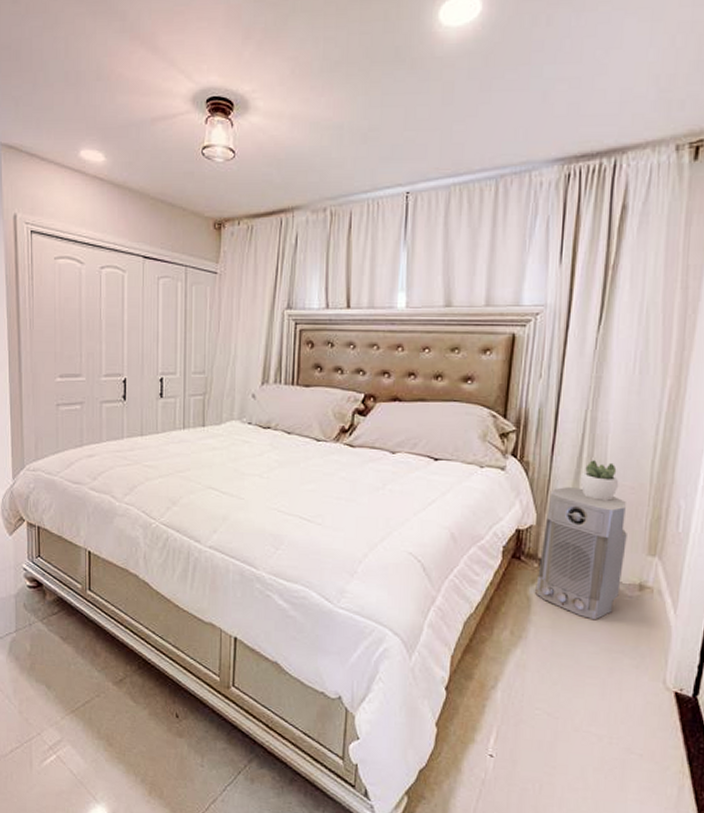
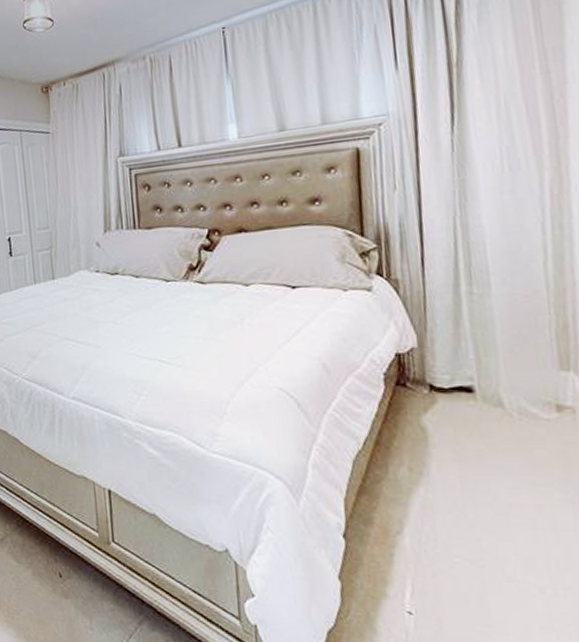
air purifier: present [535,487,627,620] -> none [427,301,533,450]
succulent plant: present [580,460,619,501] -> none [460,270,509,314]

